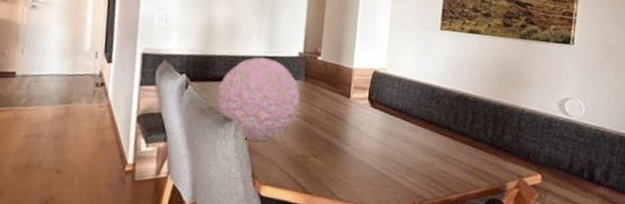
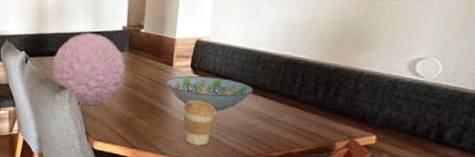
decorative bowl: none [343,108,430,149] -> present [166,75,254,112]
coffee cup: none [361,136,394,189] -> present [183,100,216,146]

